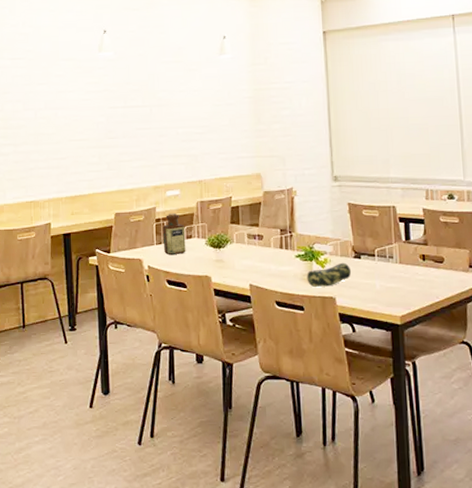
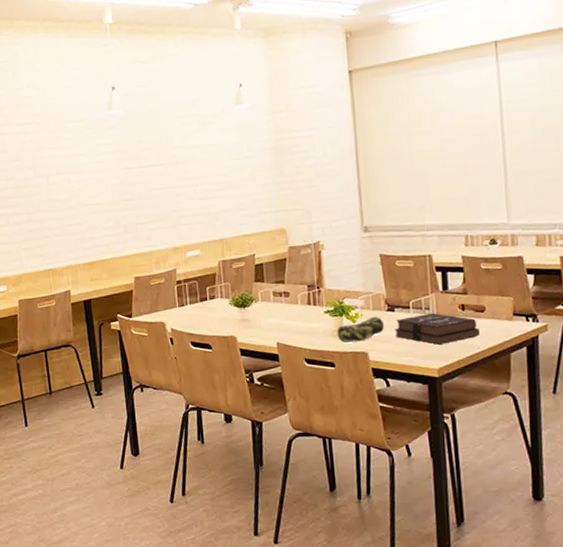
bottle: present [162,212,186,256] -> none [184,273,210,317]
hardback book: none [360,261,439,293] -> present [394,312,480,345]

